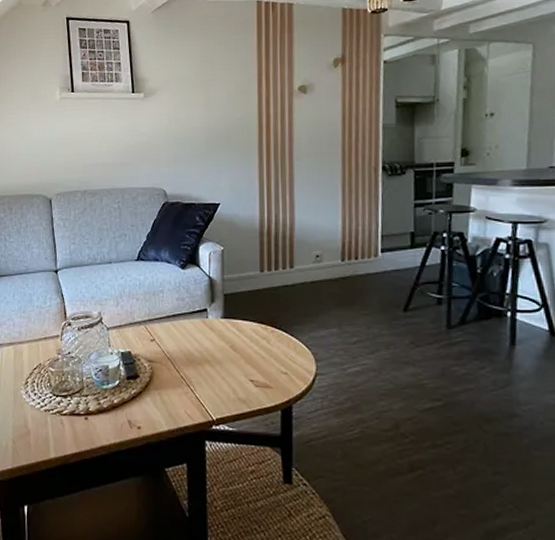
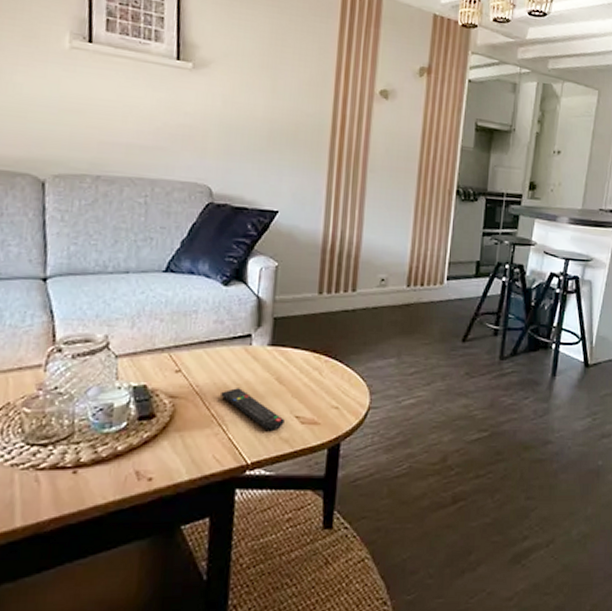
remote control: none [187,354,241,392] -> present [221,388,285,430]

